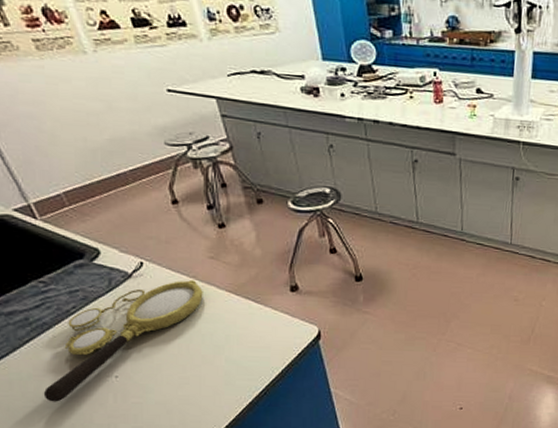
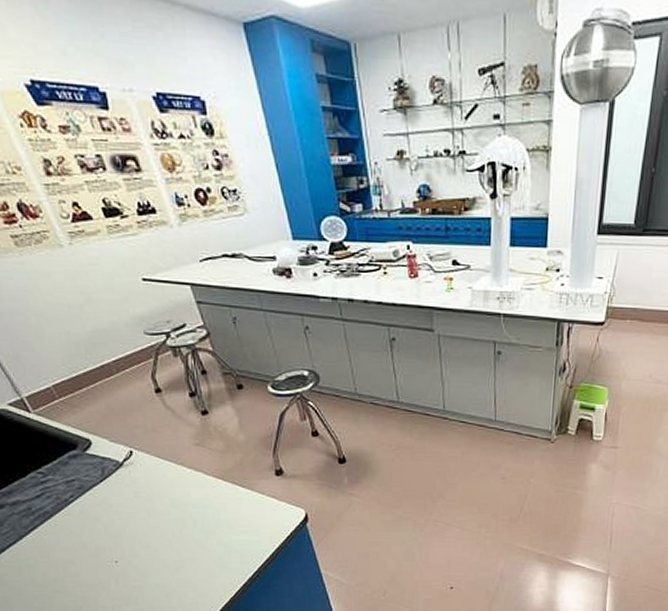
magnifying glass: present [43,280,203,402] -> none [50,467,192,587]

